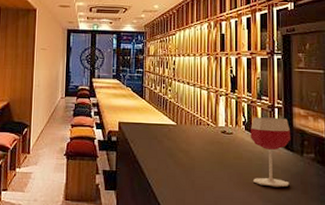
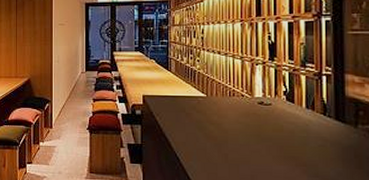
wineglass: present [251,117,291,187] -> none [293,86,343,161]

